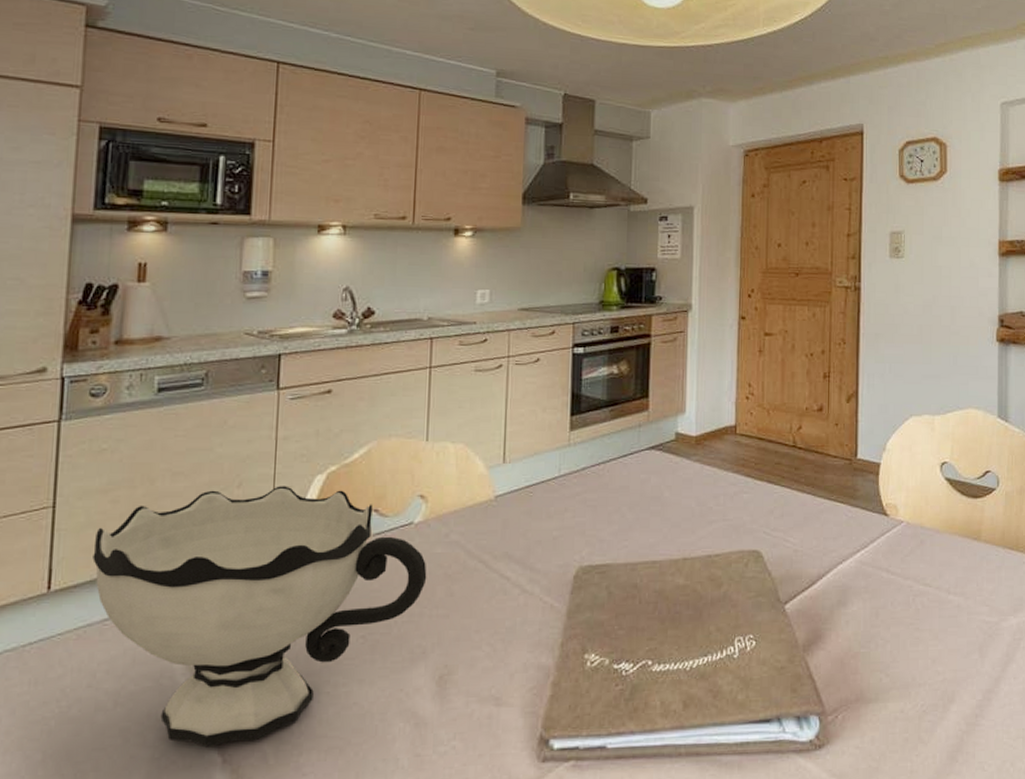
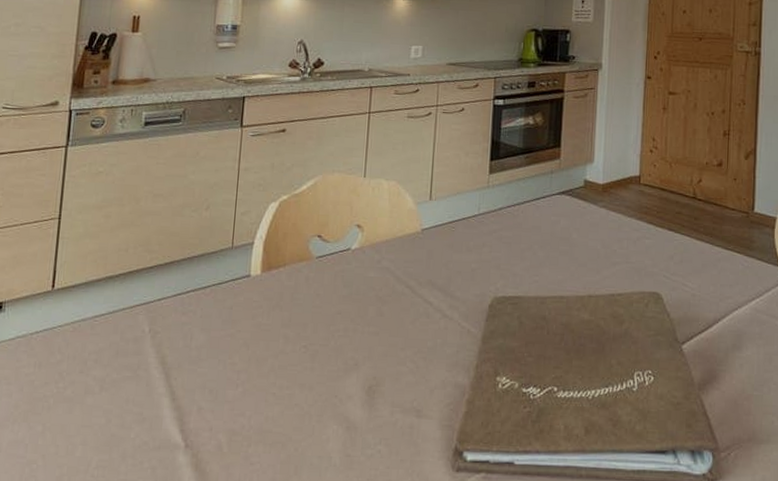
bowl: present [92,486,427,748] -> none [88,210,361,433]

